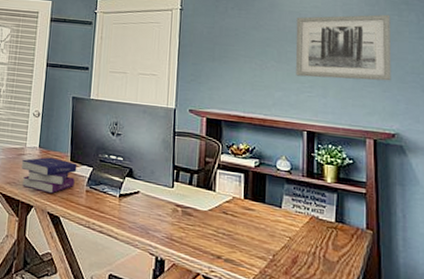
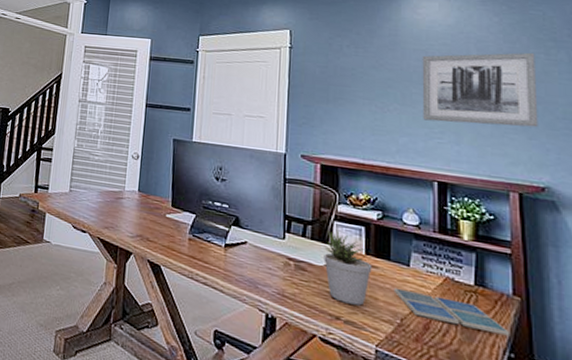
book: present [22,157,77,194] -> none [120,201,179,241]
potted plant: none [207,177,250,245] -> present [324,229,372,306]
drink coaster: none [267,227,364,265] -> present [393,287,511,337]

